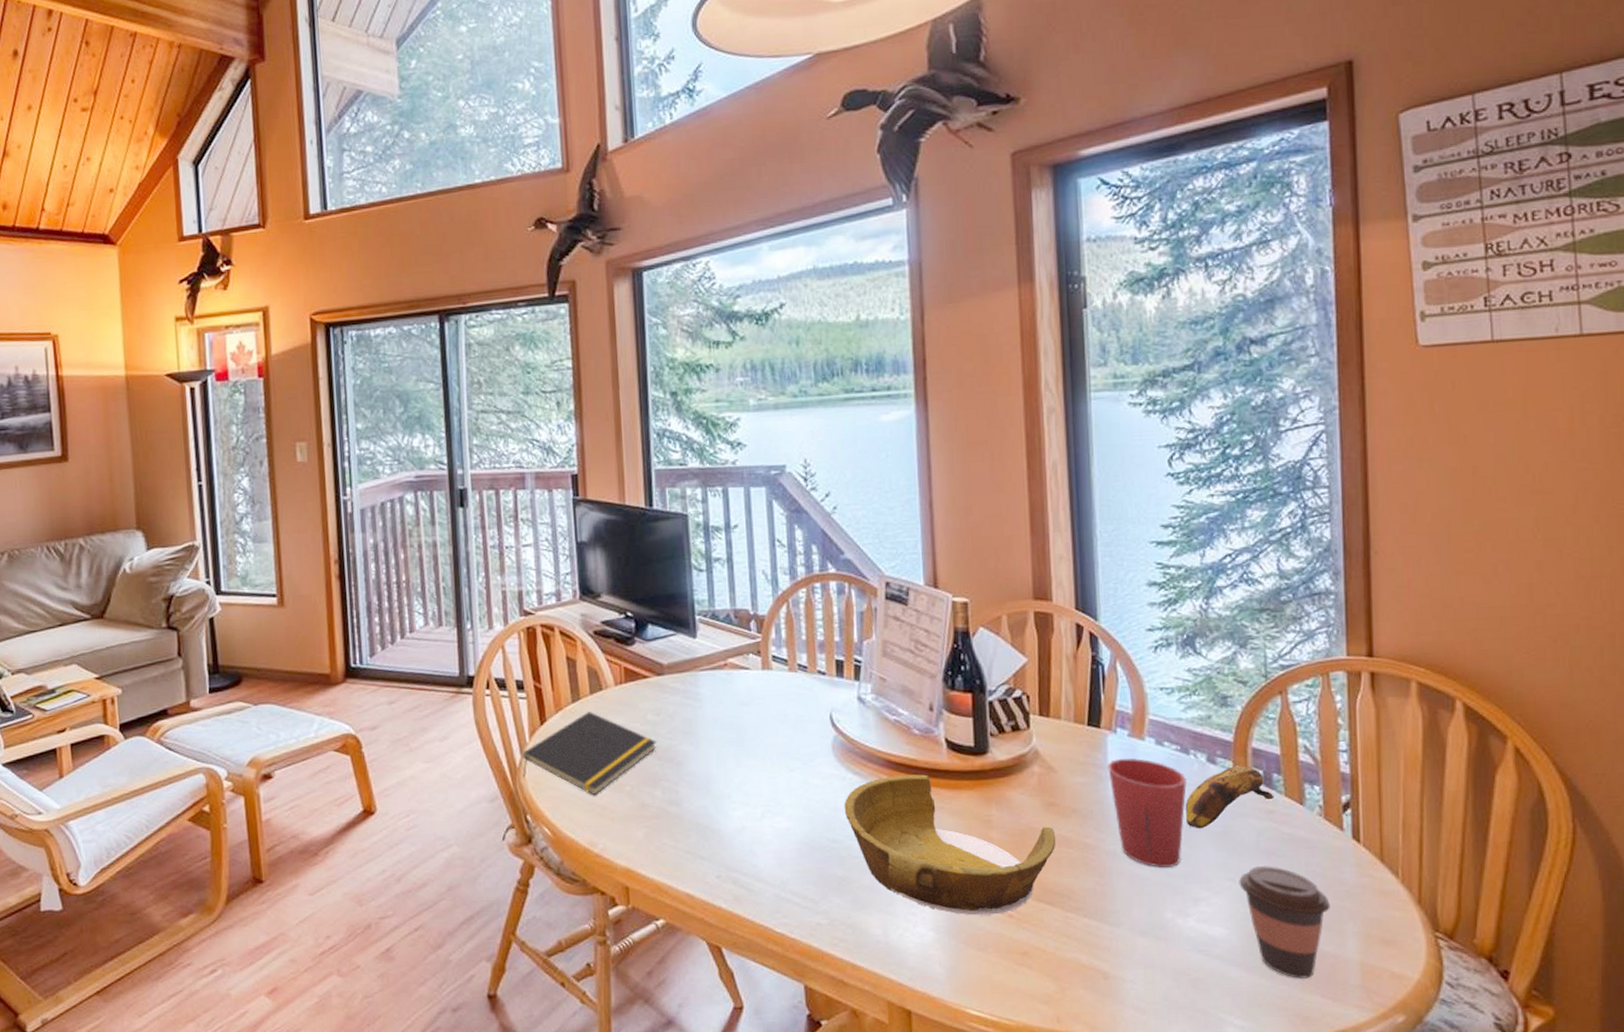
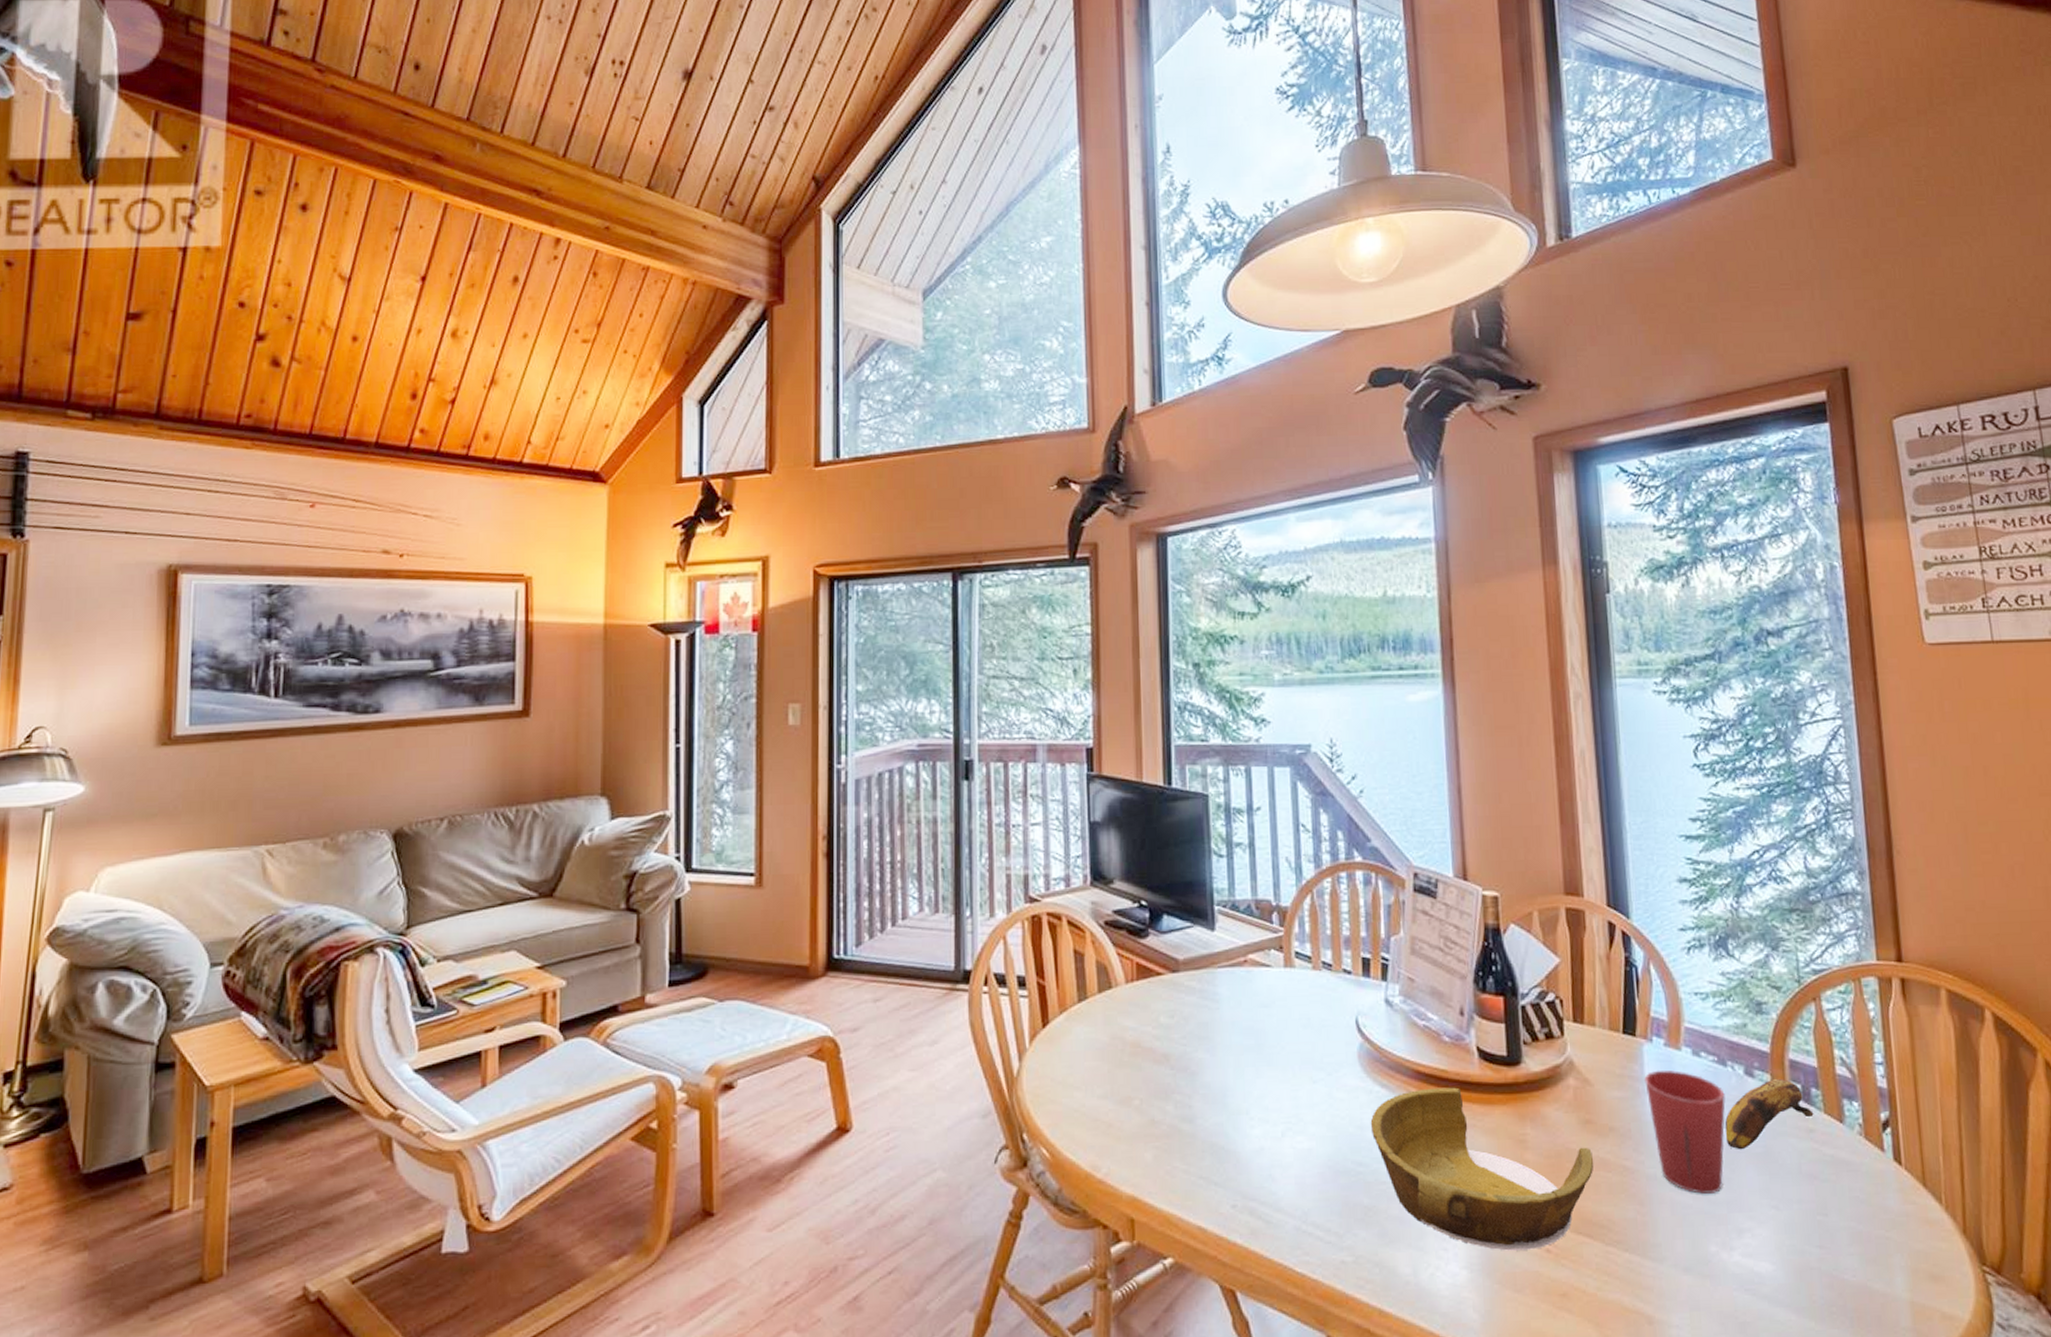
notepad: present [523,712,657,796] -> none [1020,1013,1170,1111]
coffee cup: present [1239,865,1330,979] -> none [1782,1190,1876,1321]

